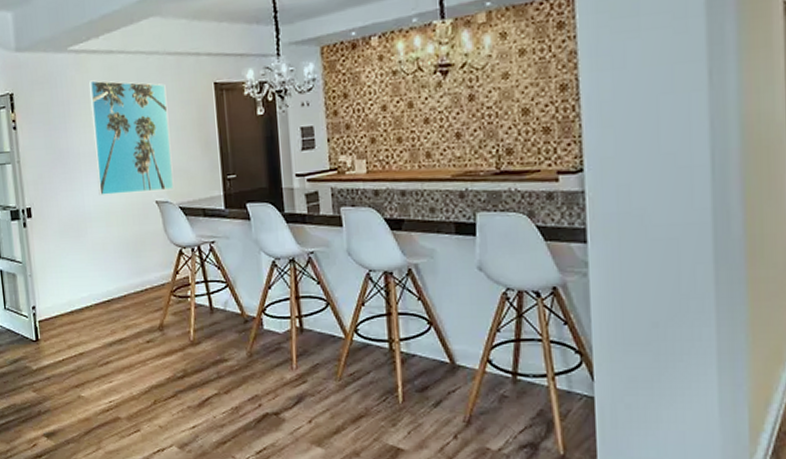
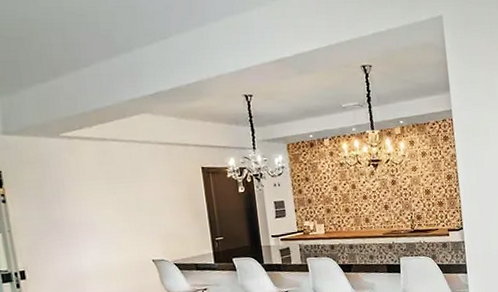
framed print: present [88,80,175,196] -> none [82,162,169,257]

